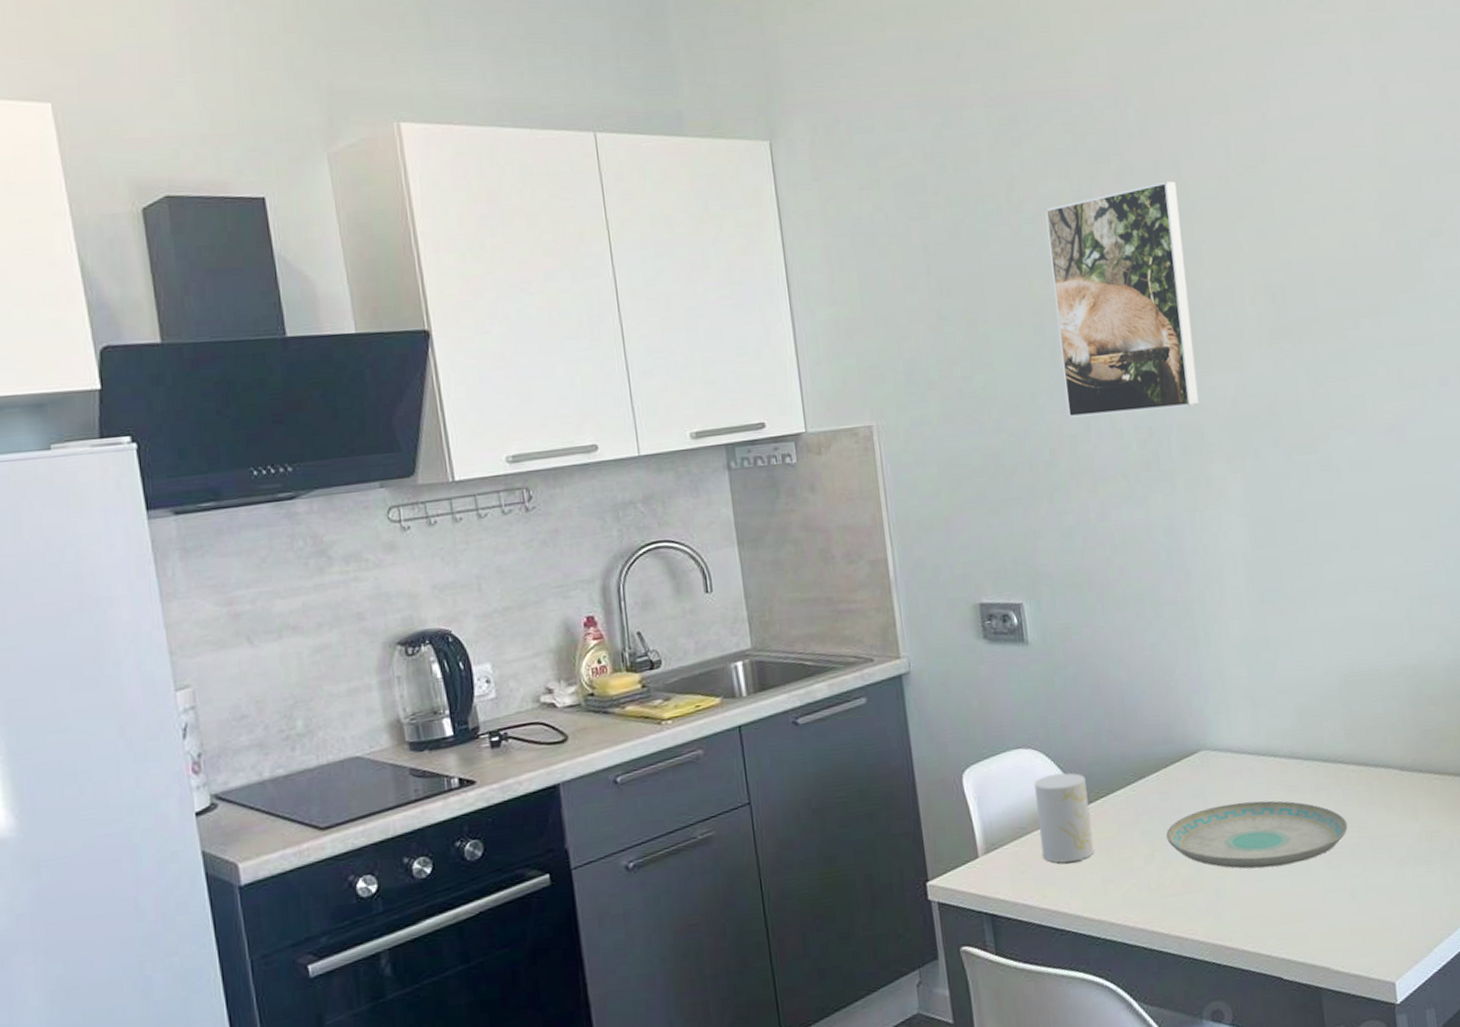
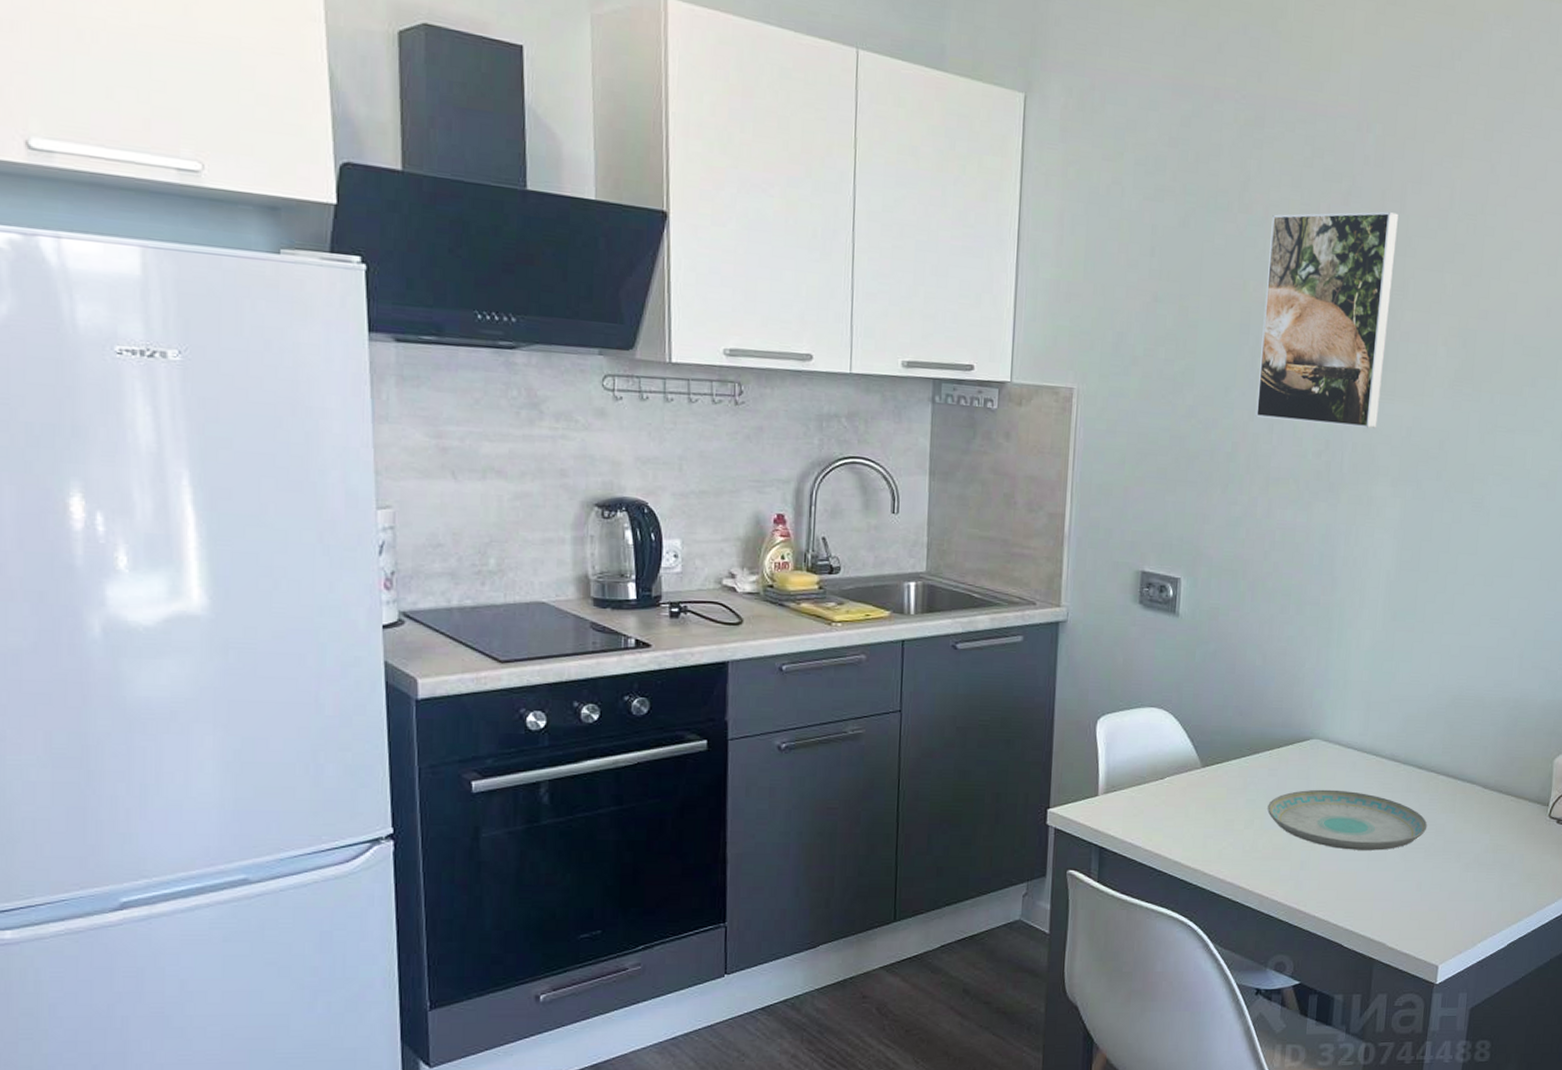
cup: present [1034,772,1094,863] -> none [1154,735,1206,815]

